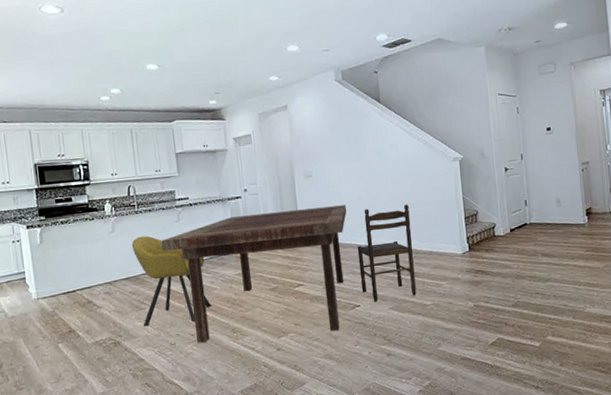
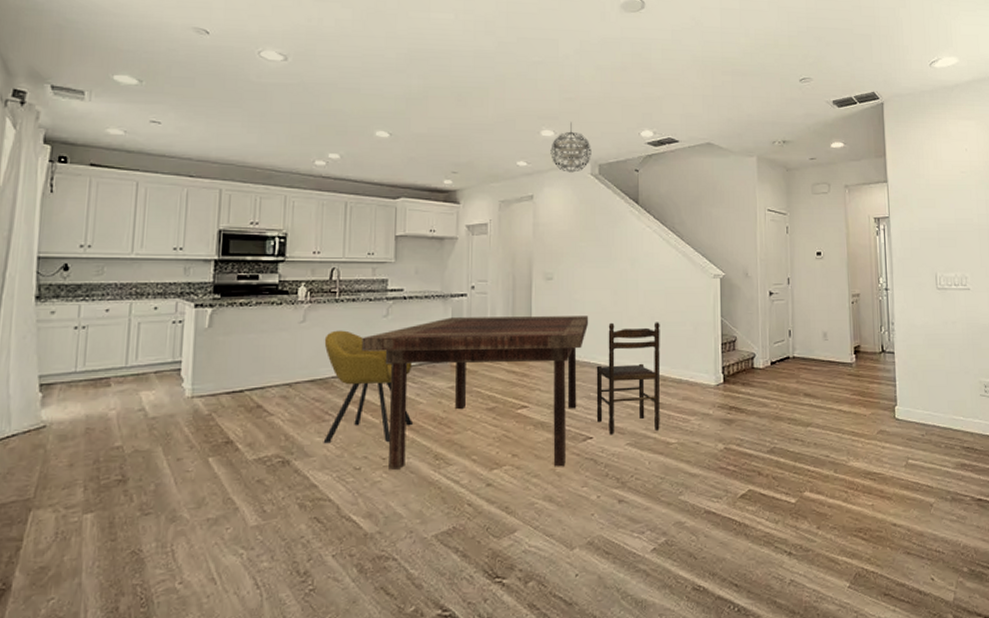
pendant light: none [297,35,334,81] -> present [550,122,592,173]

